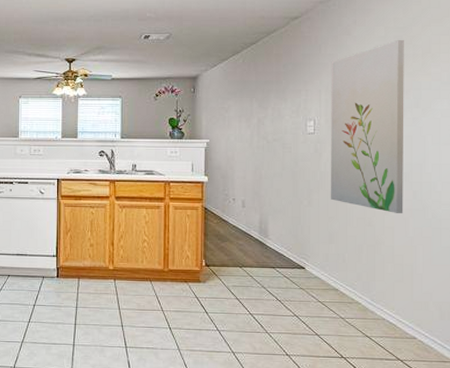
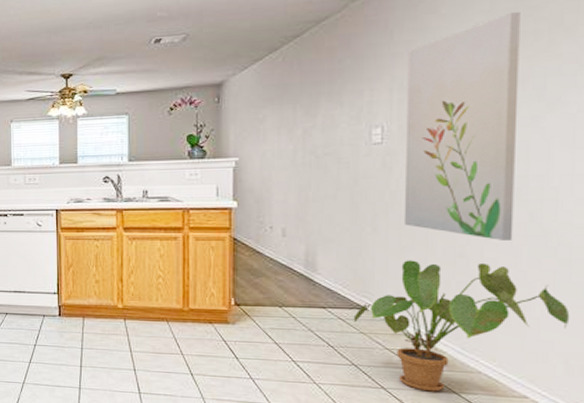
house plant: none [295,228,442,337] -> present [353,260,570,392]

